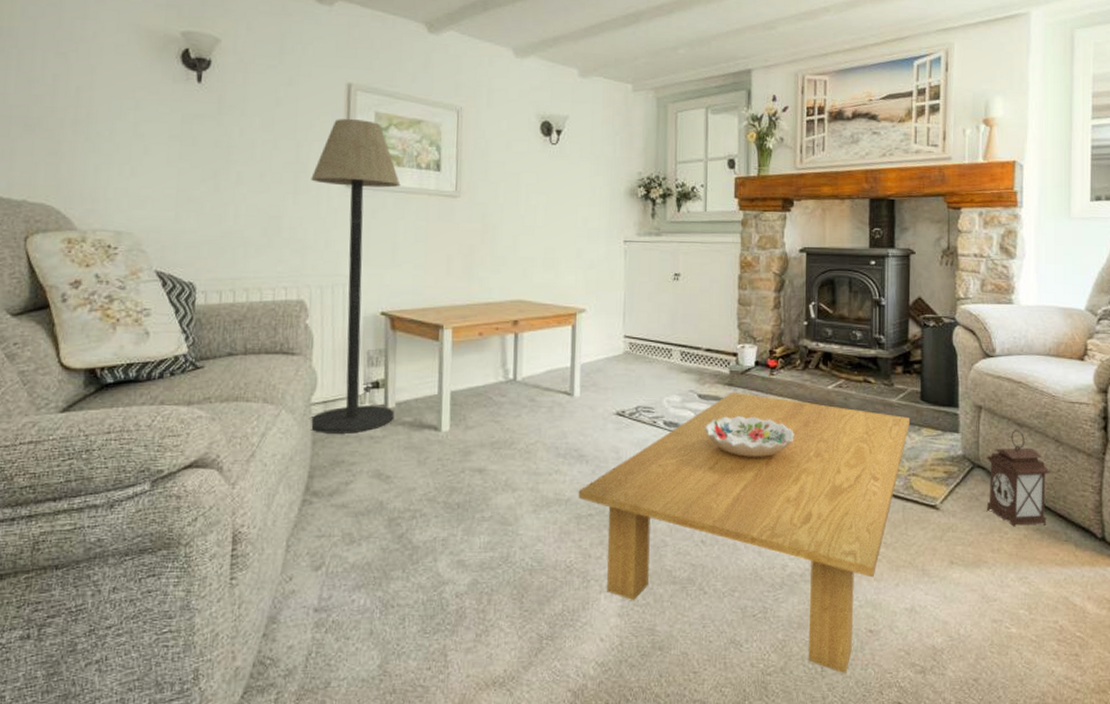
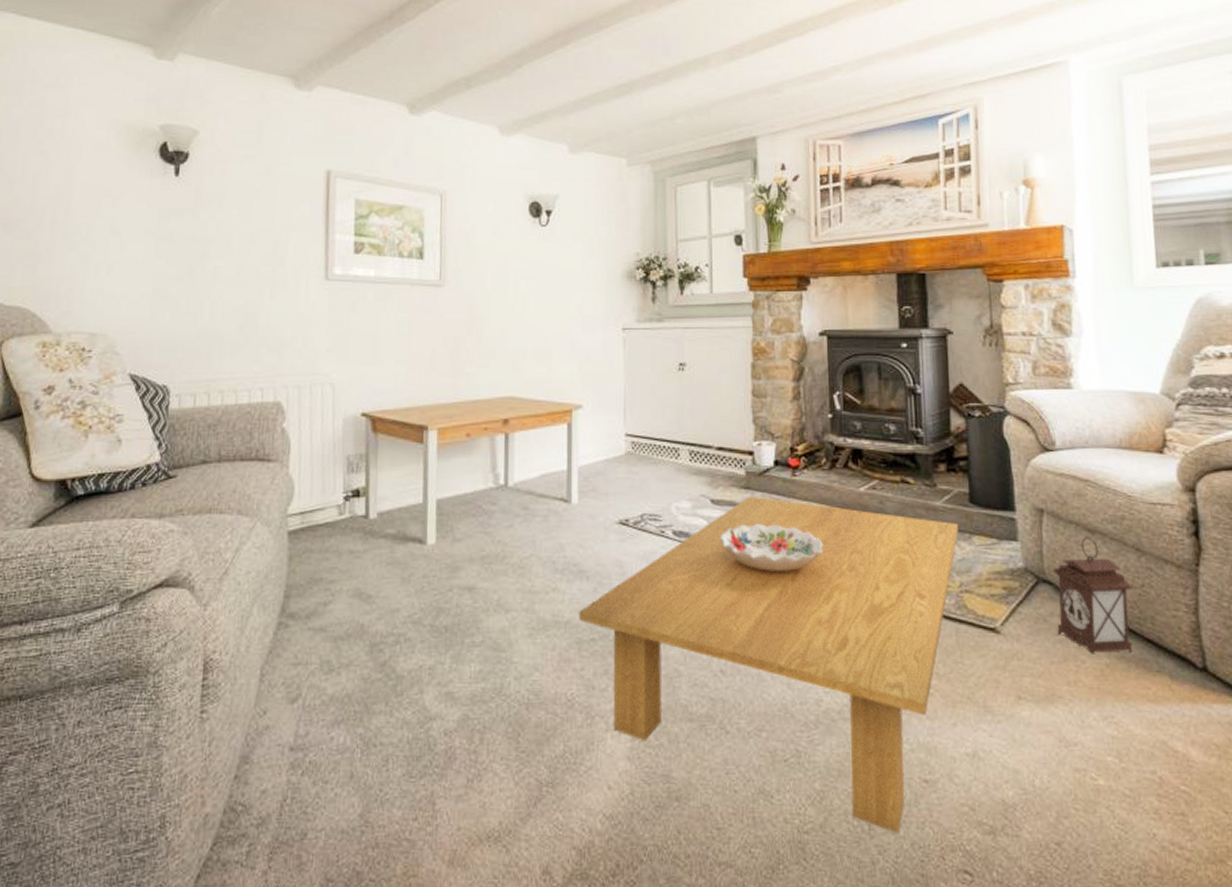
floor lamp: present [309,119,401,434] -> none [285,208,382,548]

